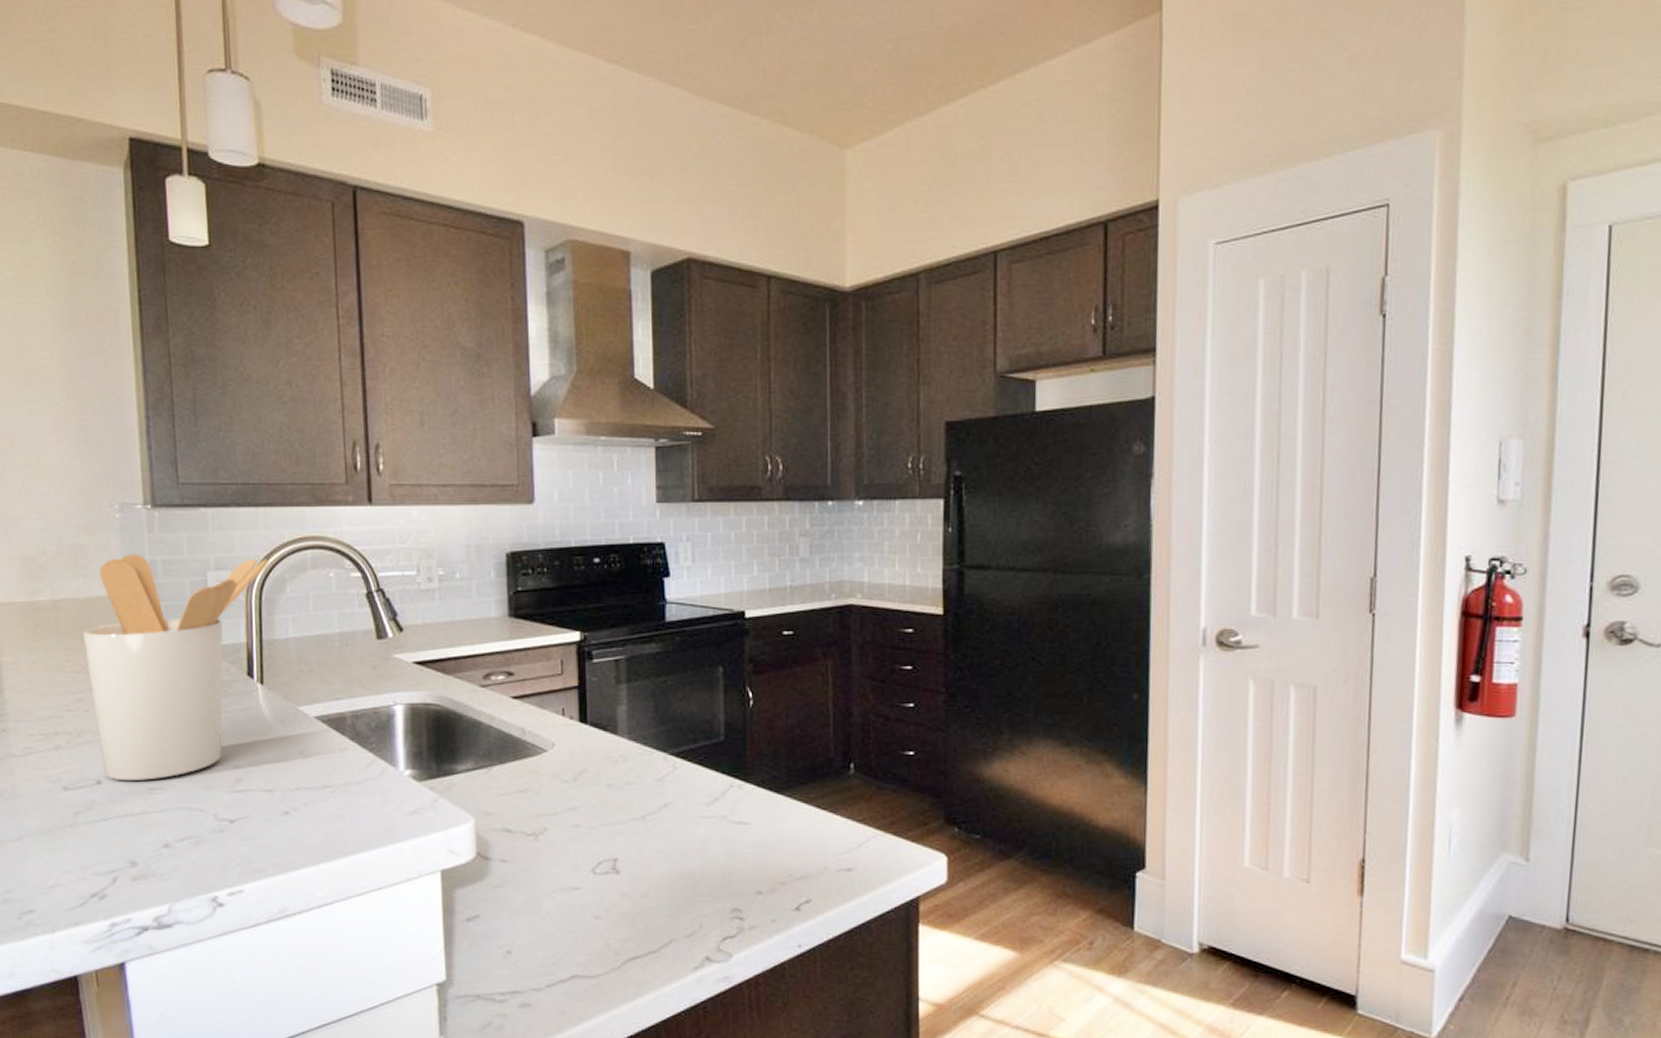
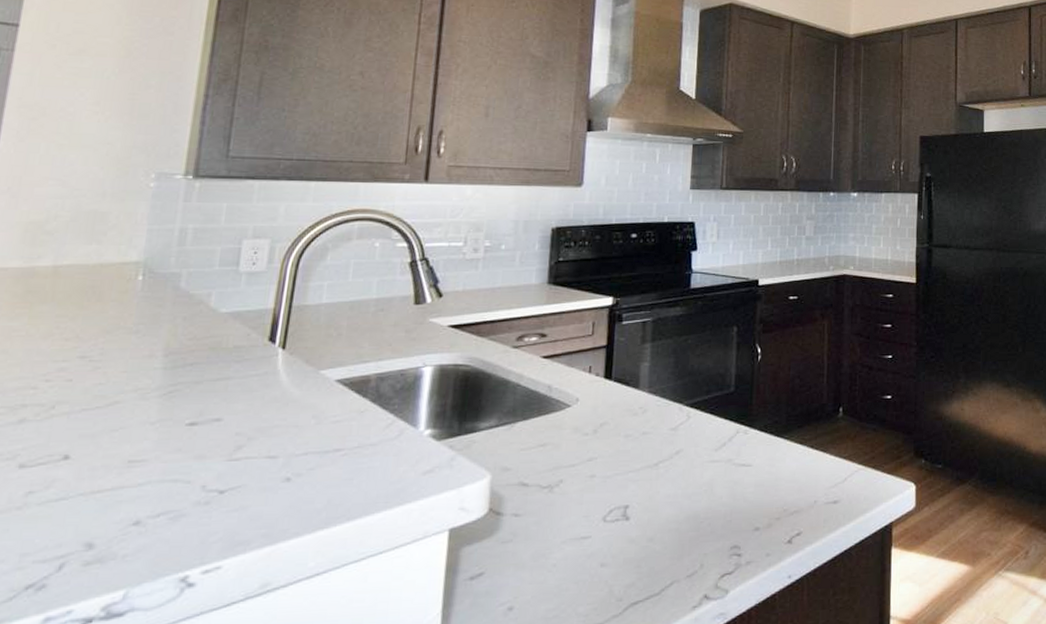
utensil holder: present [82,553,271,781] -> none [75,221,315,455]

